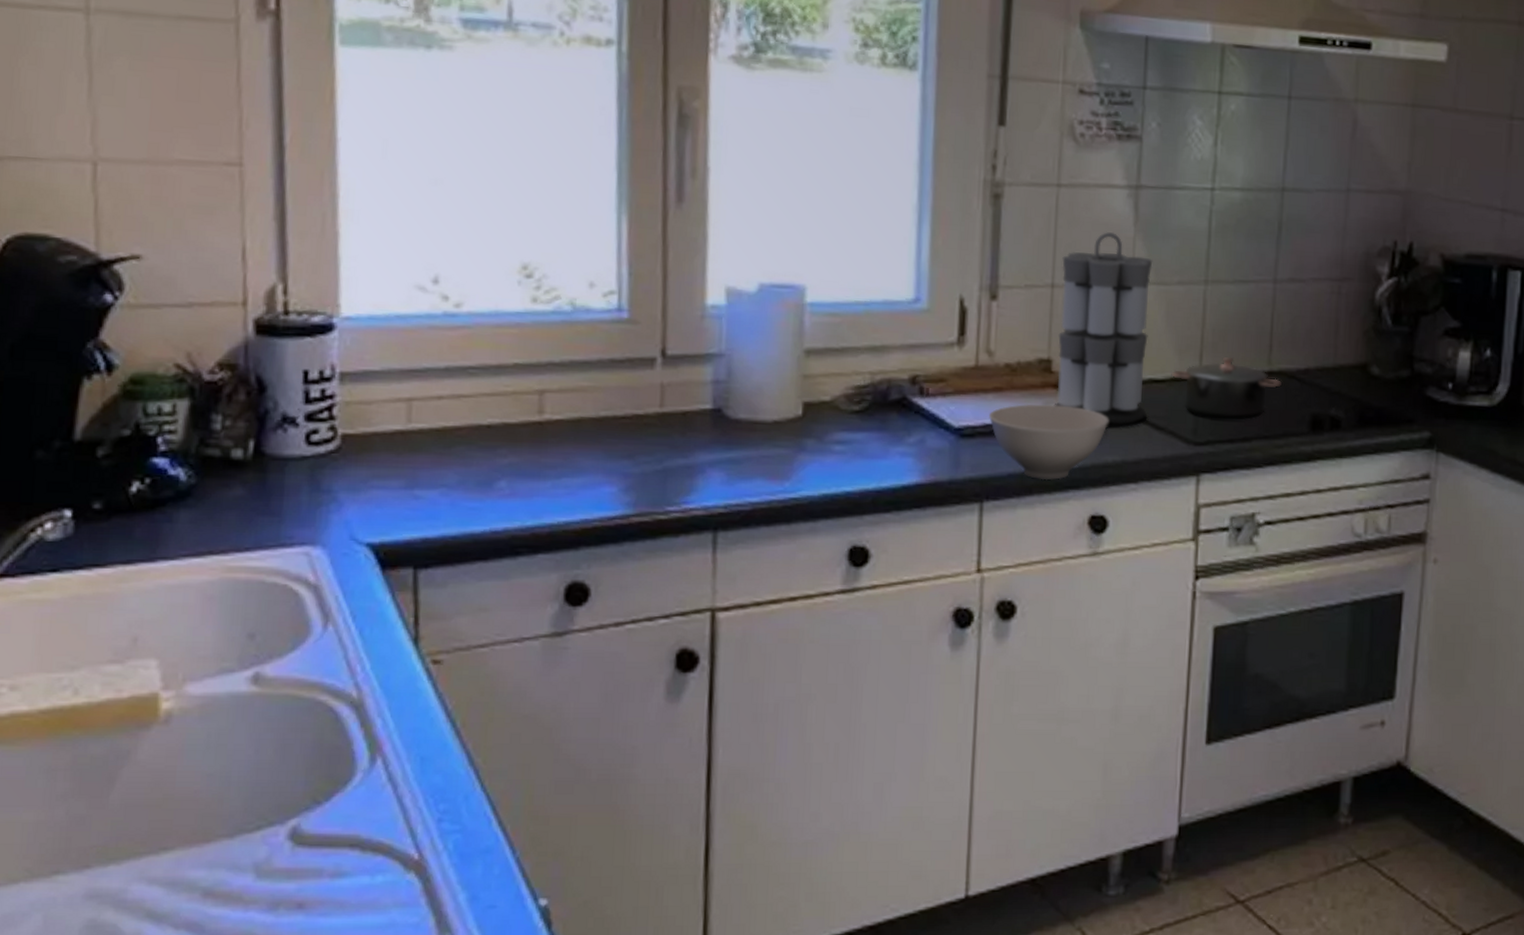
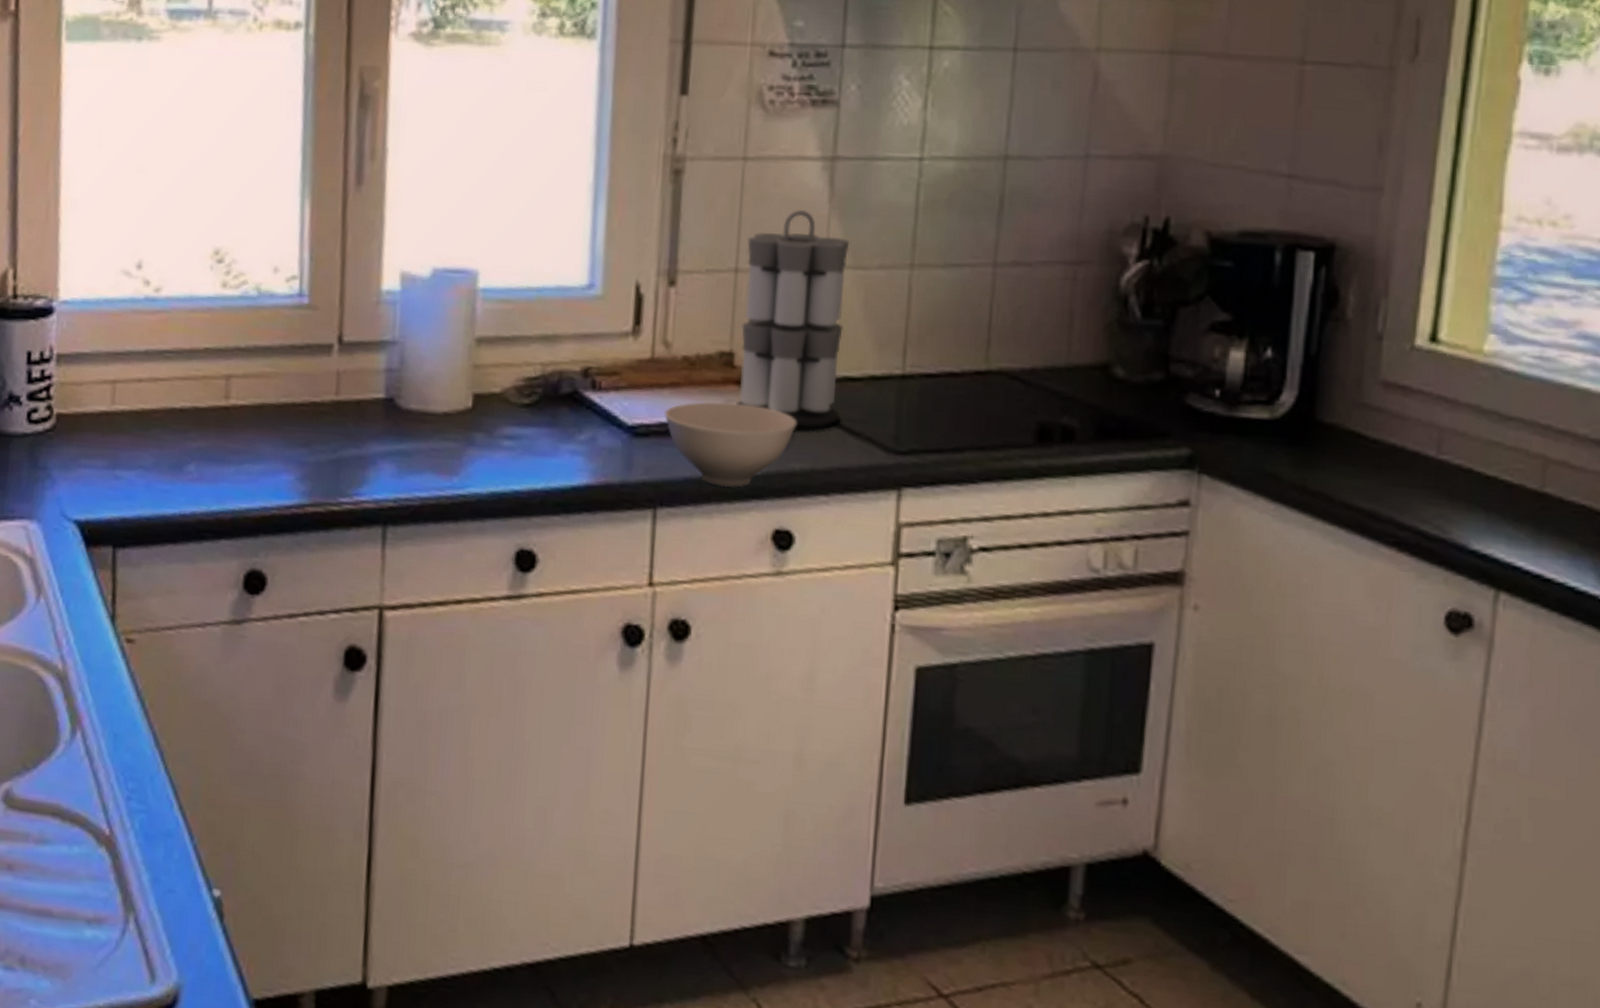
cooking pot: present [1171,356,1283,420] -> none [869,352,1003,427]

